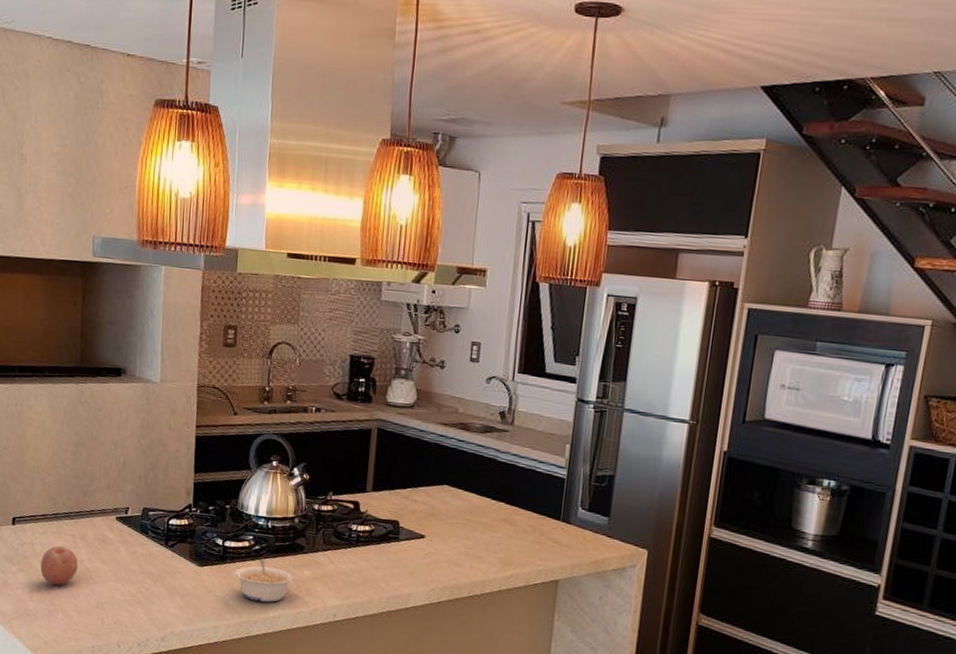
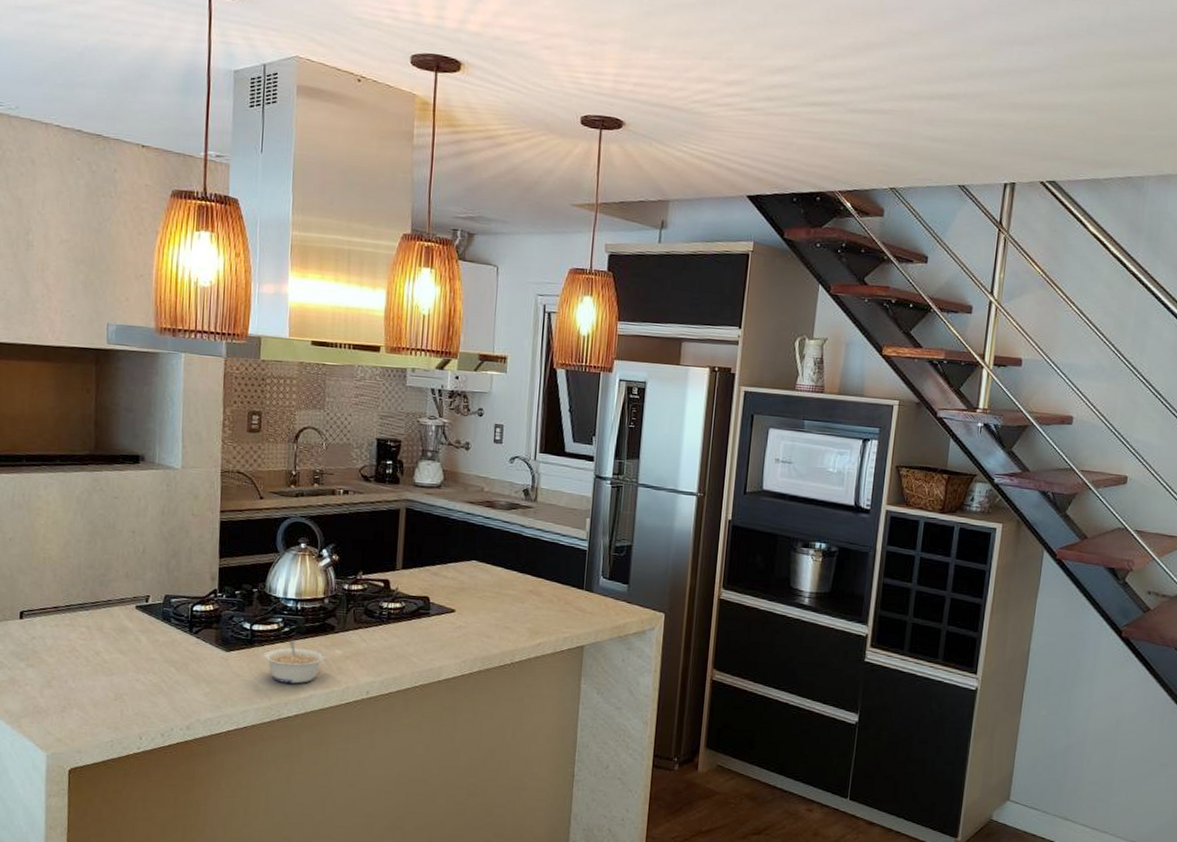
fruit: present [40,546,78,586] -> none [52,638,94,680]

